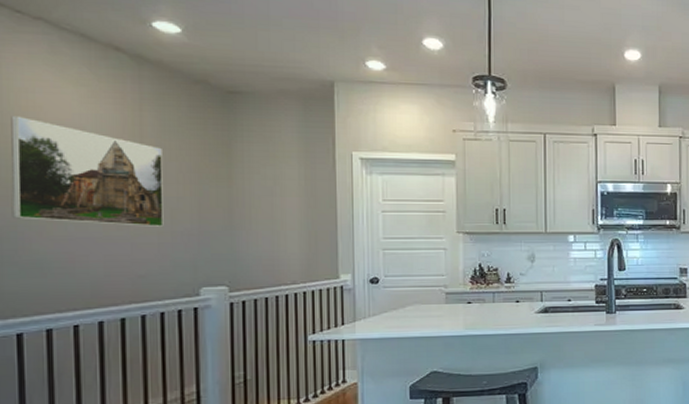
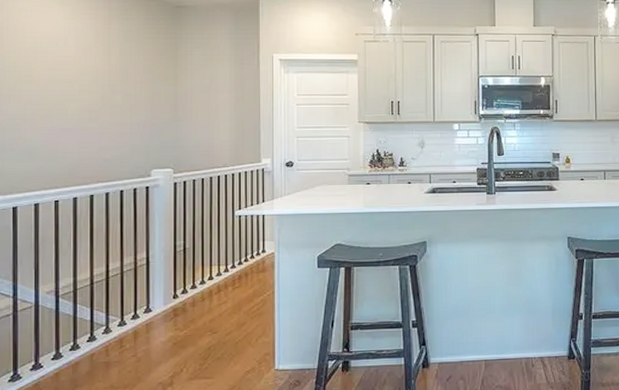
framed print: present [11,115,164,227] -> none [12,30,125,119]

